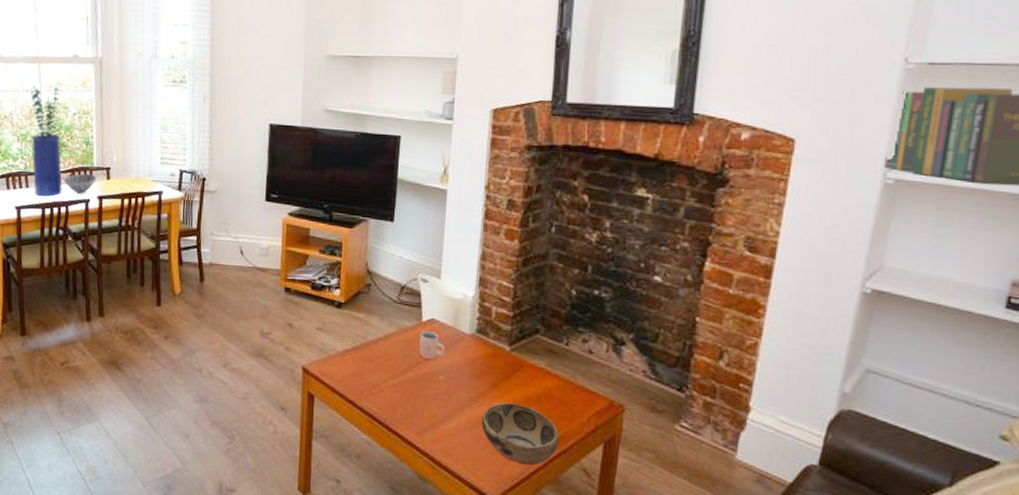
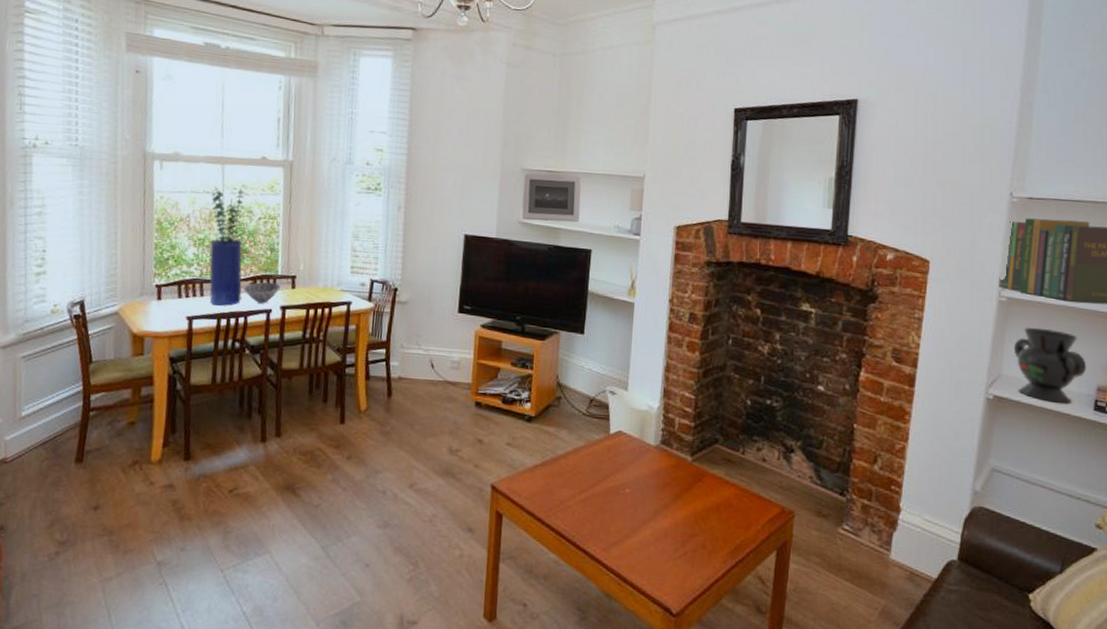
picture frame: none [327,59,389,108] -> present [522,173,581,222]
mug: present [419,331,445,361] -> none [607,443,632,473]
decorative bowl: present [481,402,559,466] -> none [665,513,737,577]
decorative vase: none [900,212,999,301] -> present [1013,327,1087,405]

